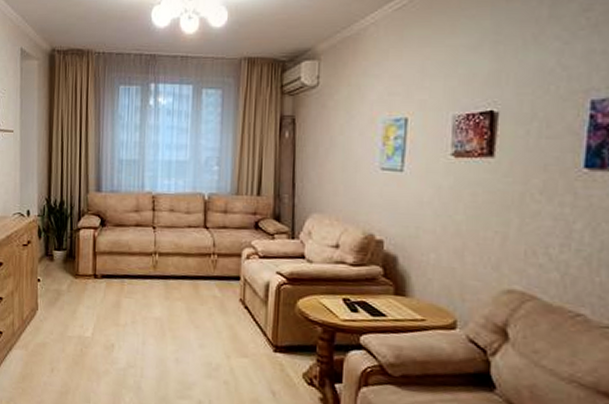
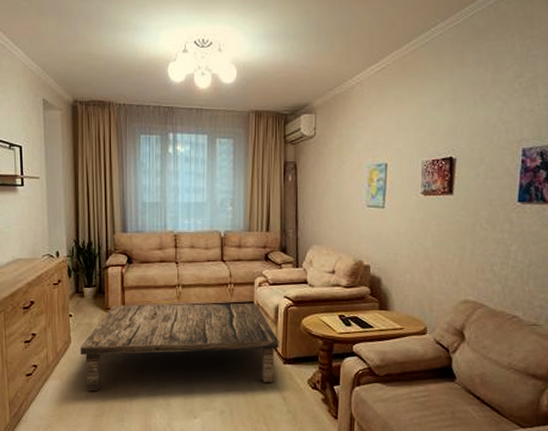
coffee table: none [47,271,269,374] -> present [81,302,279,391]

